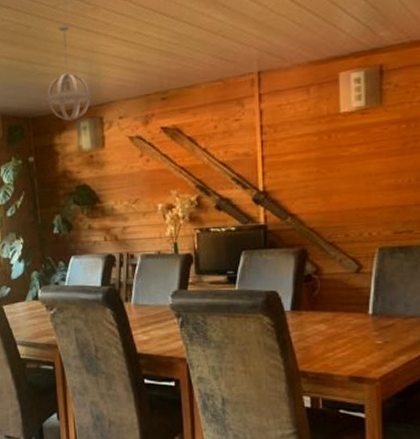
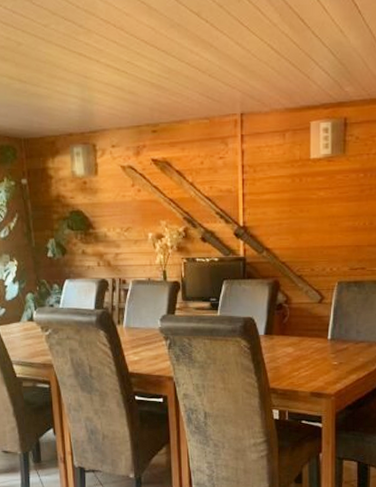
pendant light: present [46,25,91,121] -> none [38,46,84,146]

